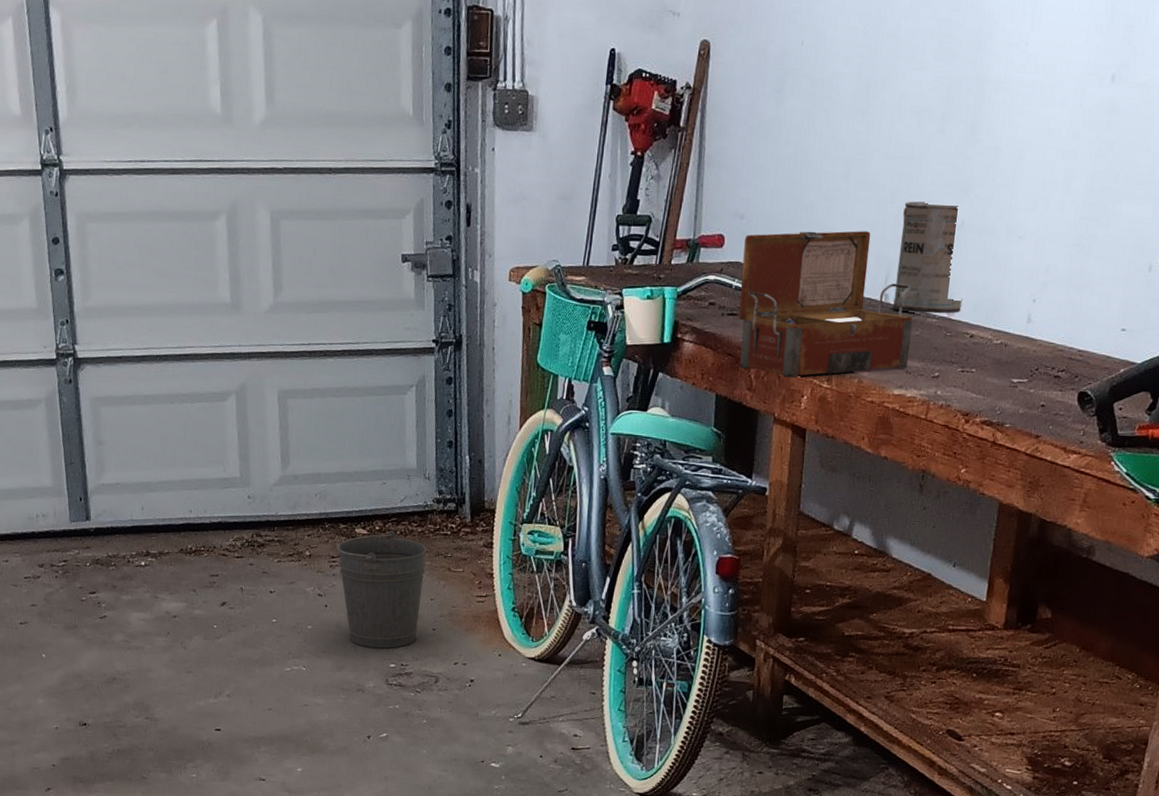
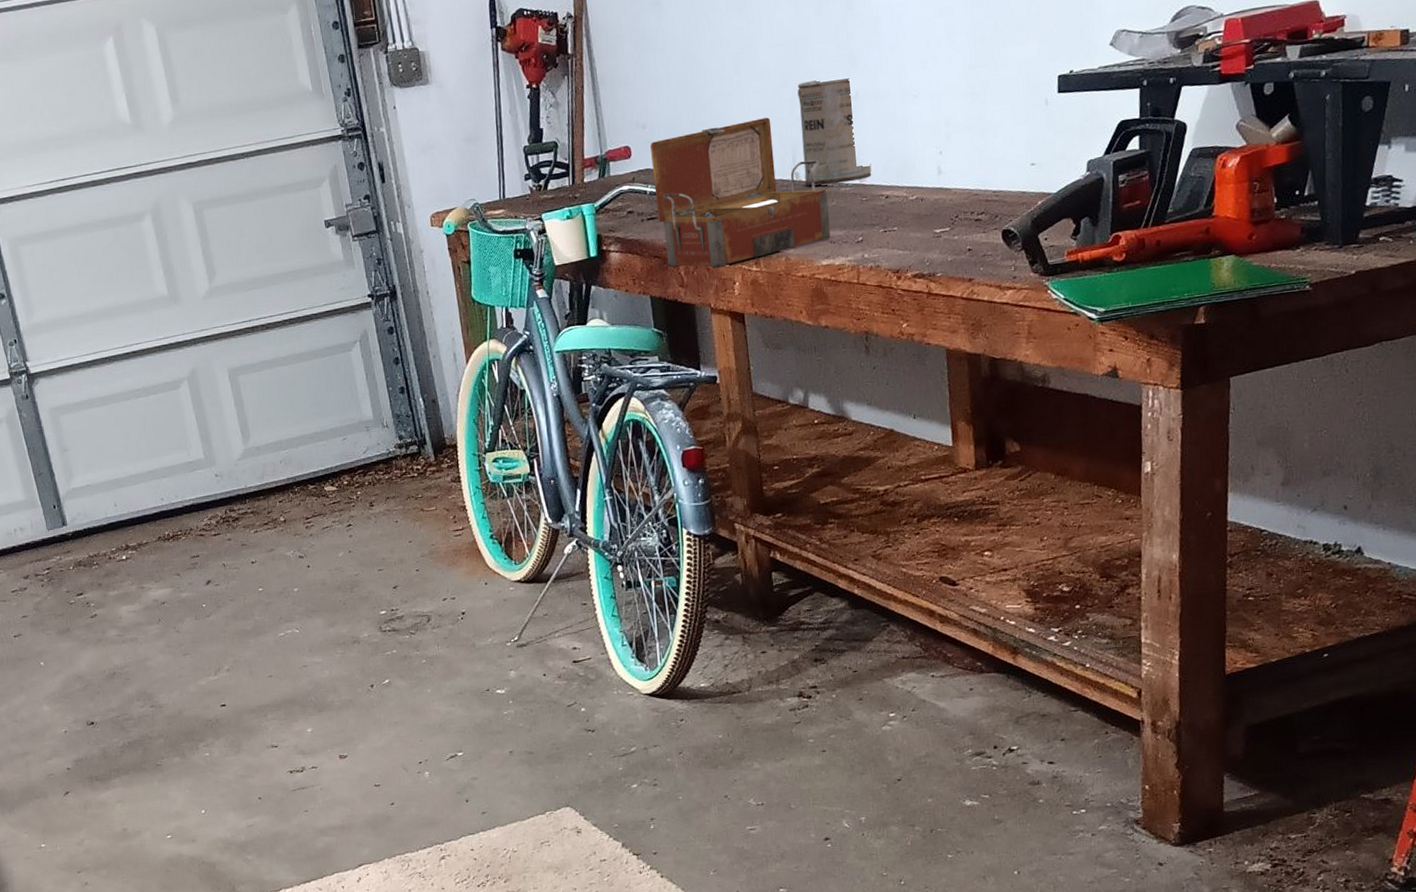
bucket: present [336,530,427,649] -> none [309,482,402,599]

